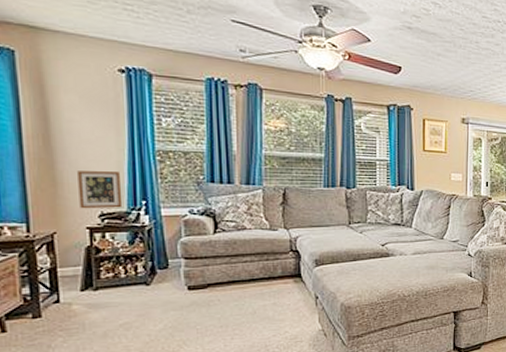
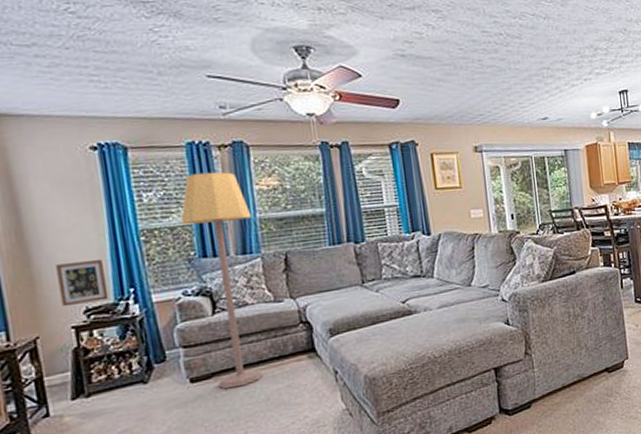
lamp: none [194,106,258,299] -> present [181,171,263,390]

